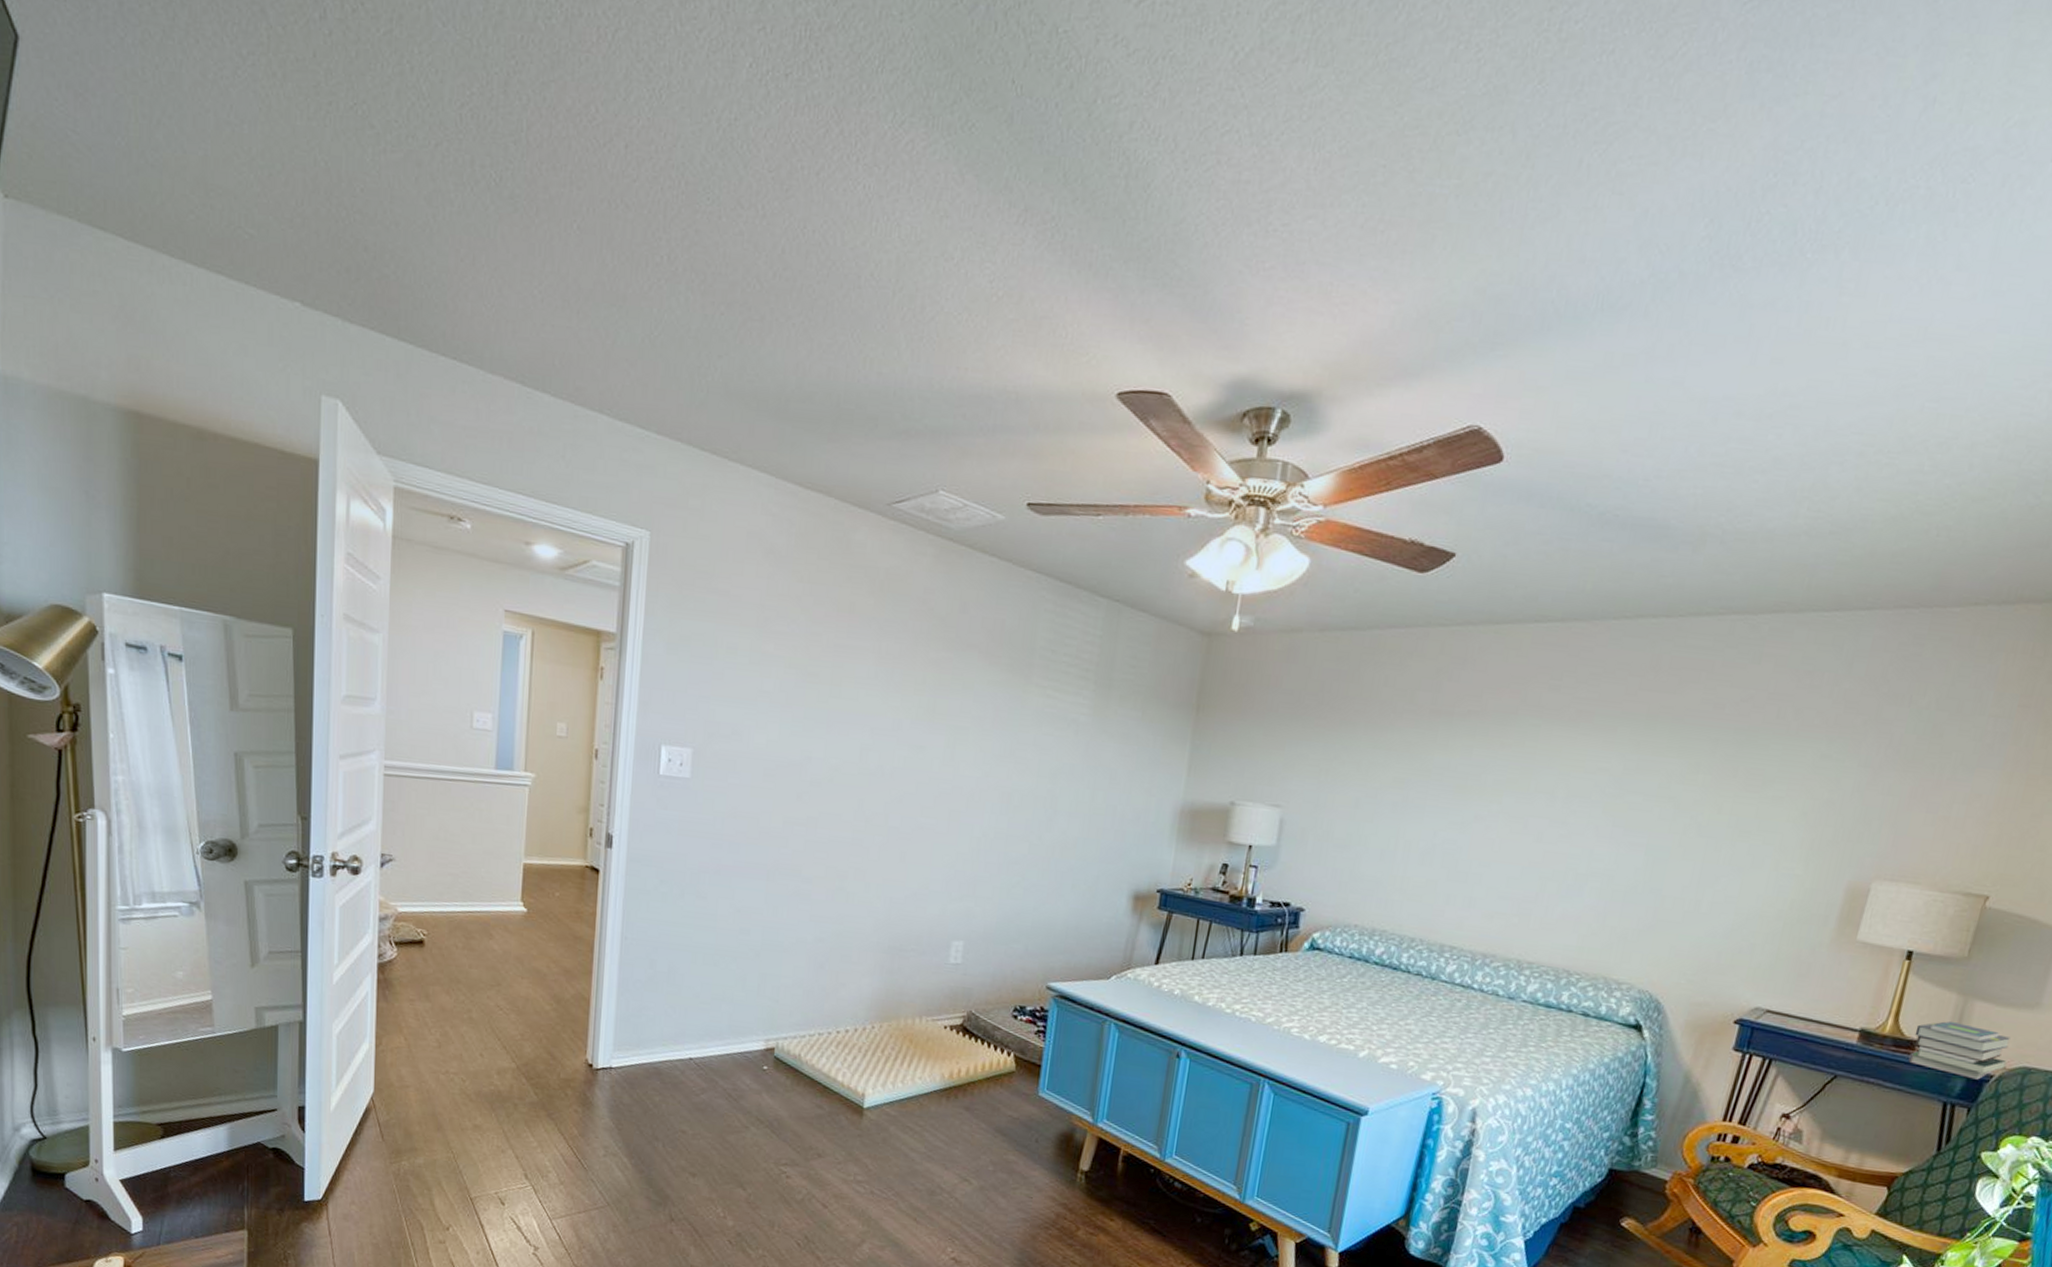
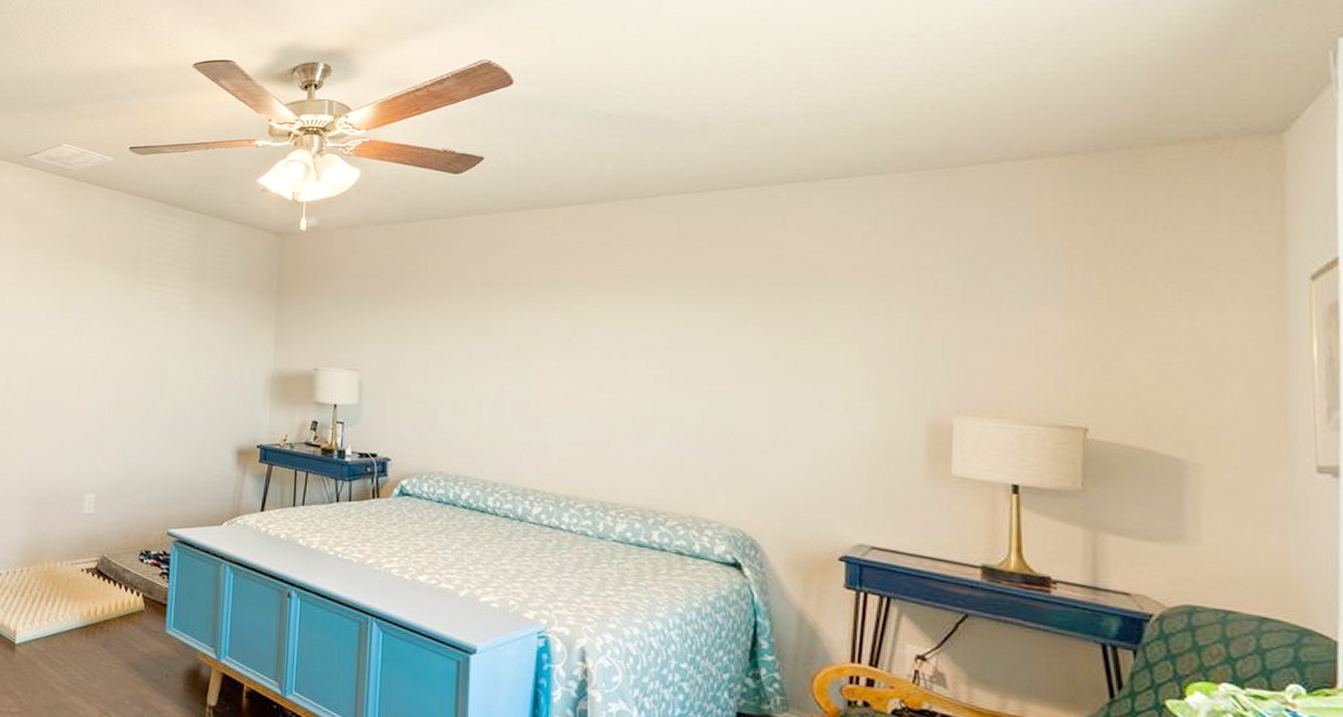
books: present [1908,1021,2011,1080] -> none [1045,556,1163,619]

